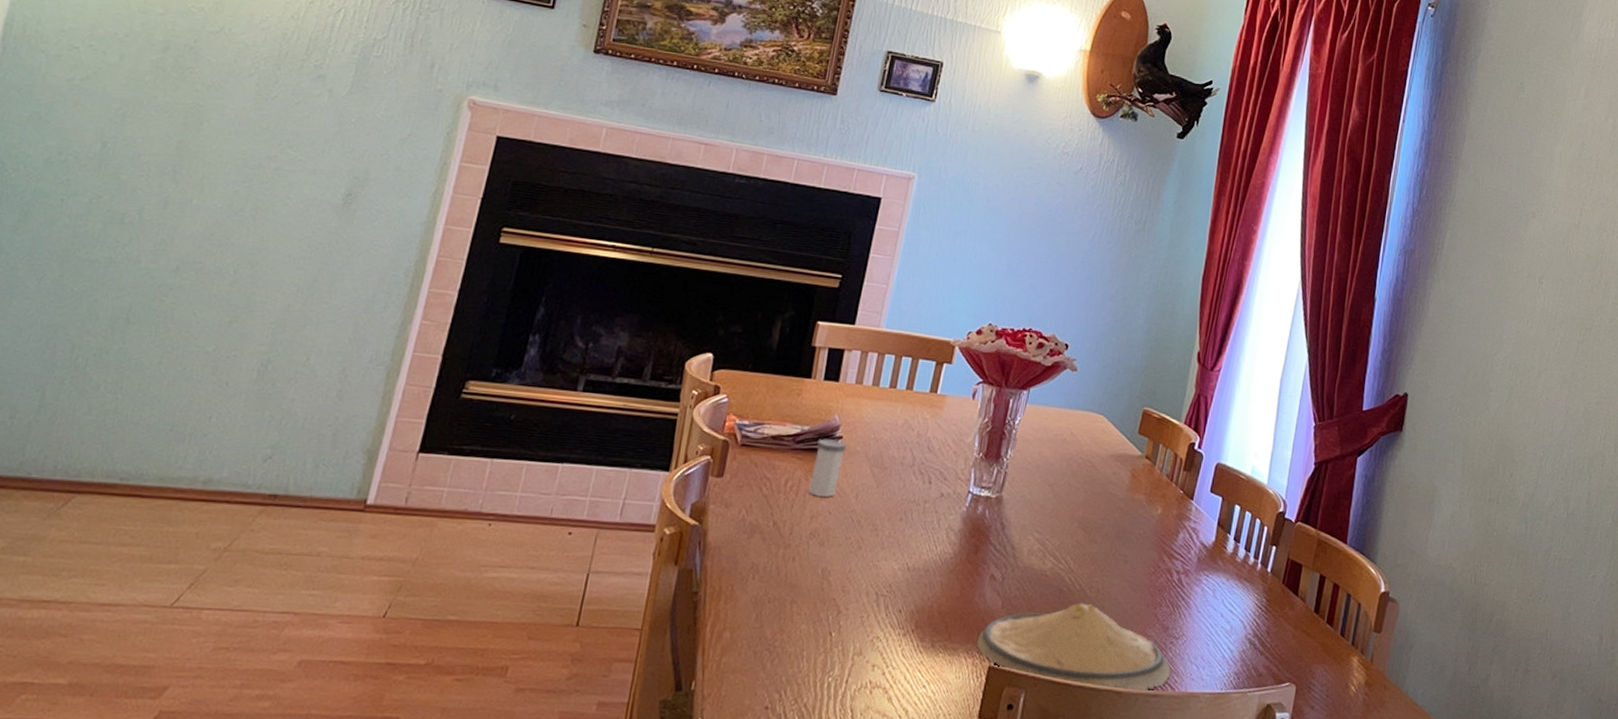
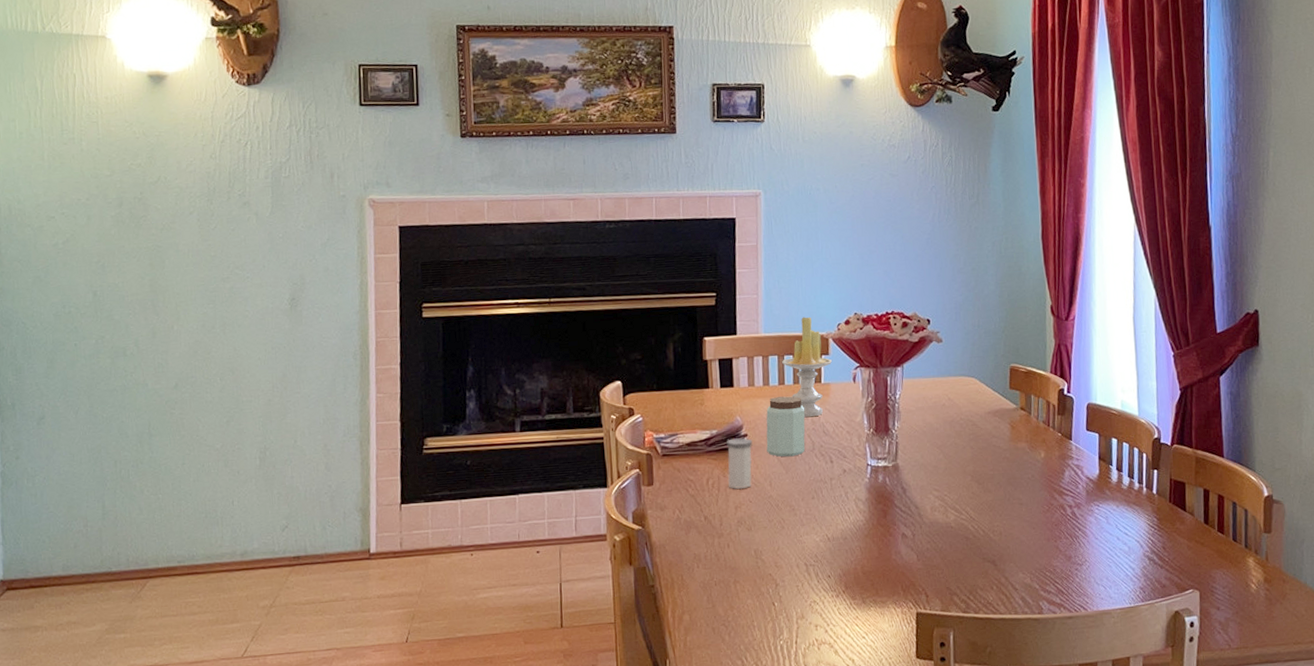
peanut butter: none [860,400,913,470] -> present [766,396,806,457]
candle: none [898,318,955,429] -> present [782,316,833,417]
plate: present [977,603,1172,693] -> none [902,546,1081,617]

